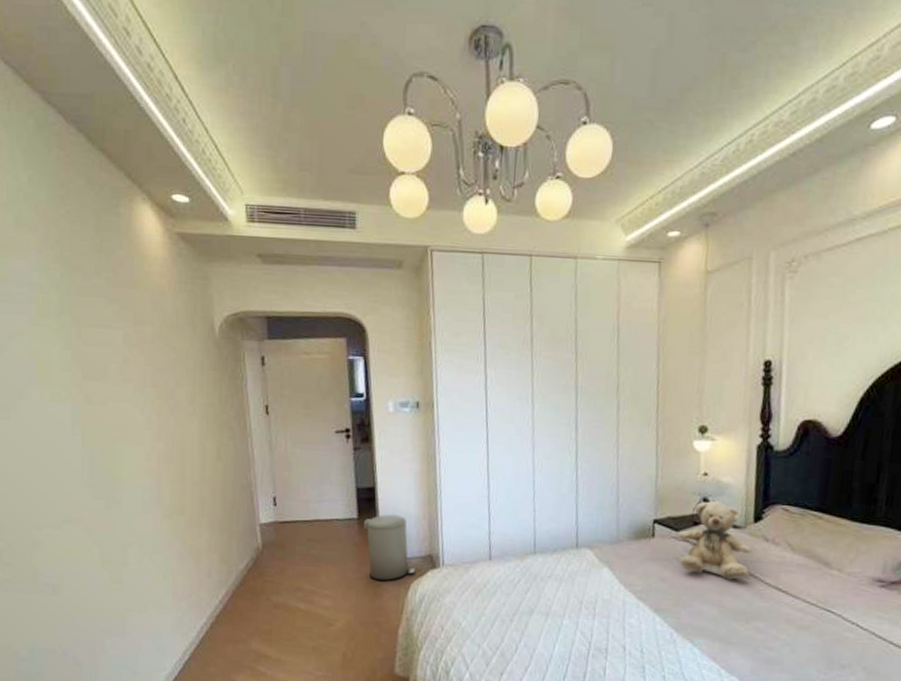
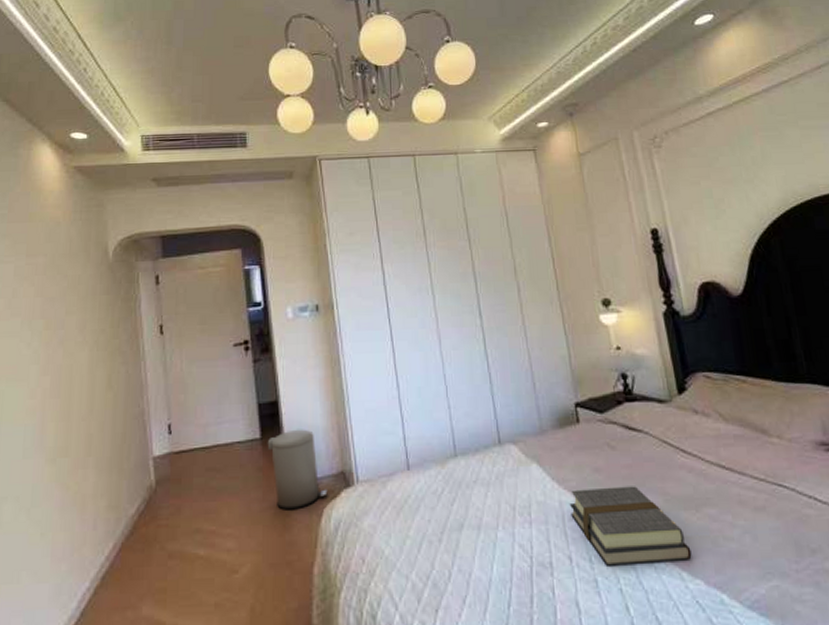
book: none [631,593,733,661] -> present [569,486,692,566]
teddy bear: present [678,500,753,581] -> none [603,374,688,463]

